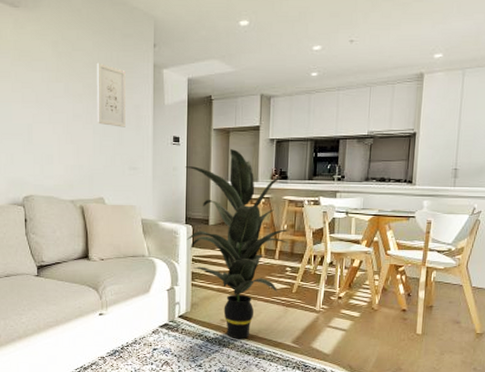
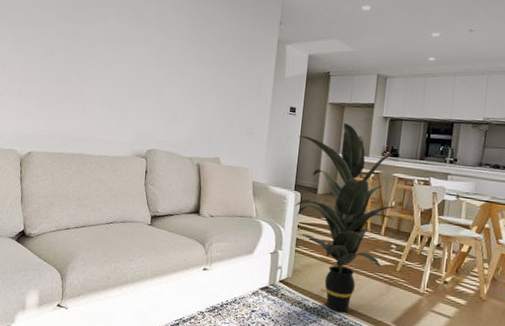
wall art: present [96,62,126,127] -> none [221,35,252,95]

